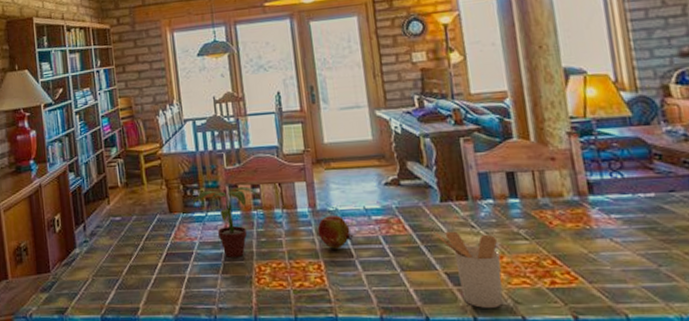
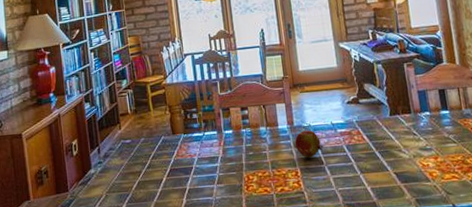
potted plant: present [192,186,261,257] -> none [192,109,248,170]
utensil holder: present [435,231,504,308] -> none [387,138,439,200]

